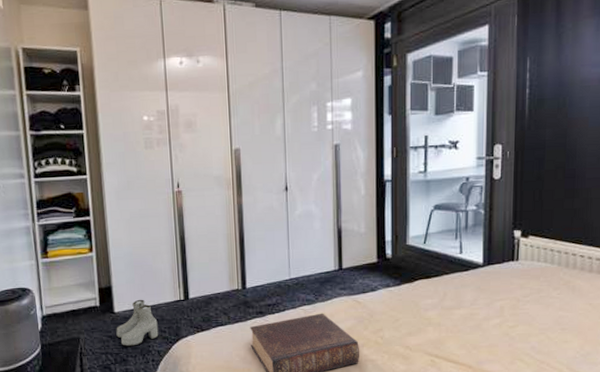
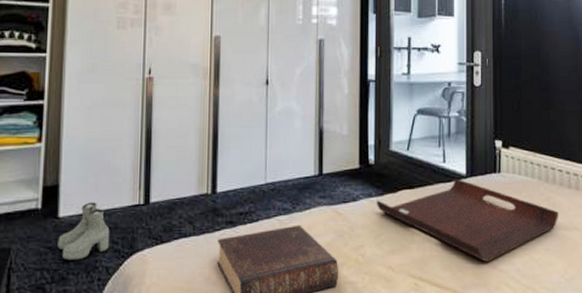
serving tray: none [393,268,578,341] -> present [376,179,559,262]

